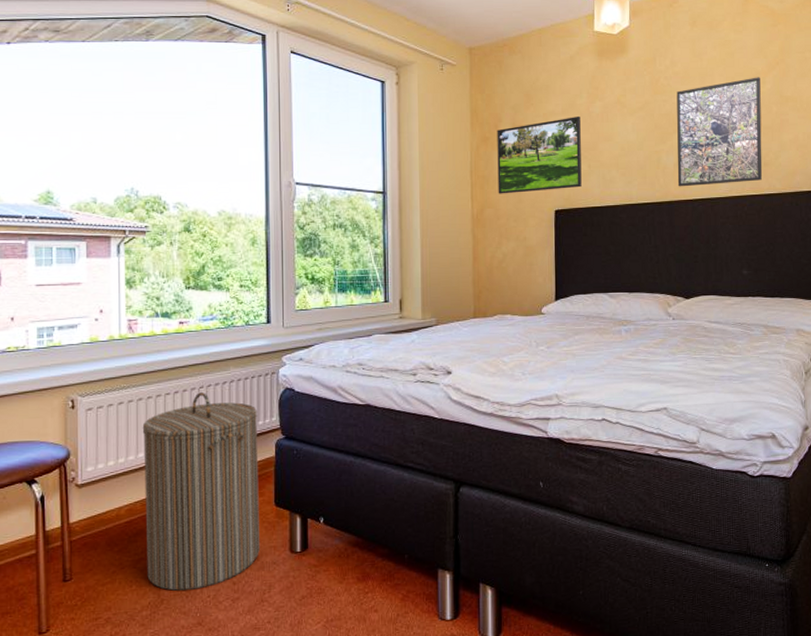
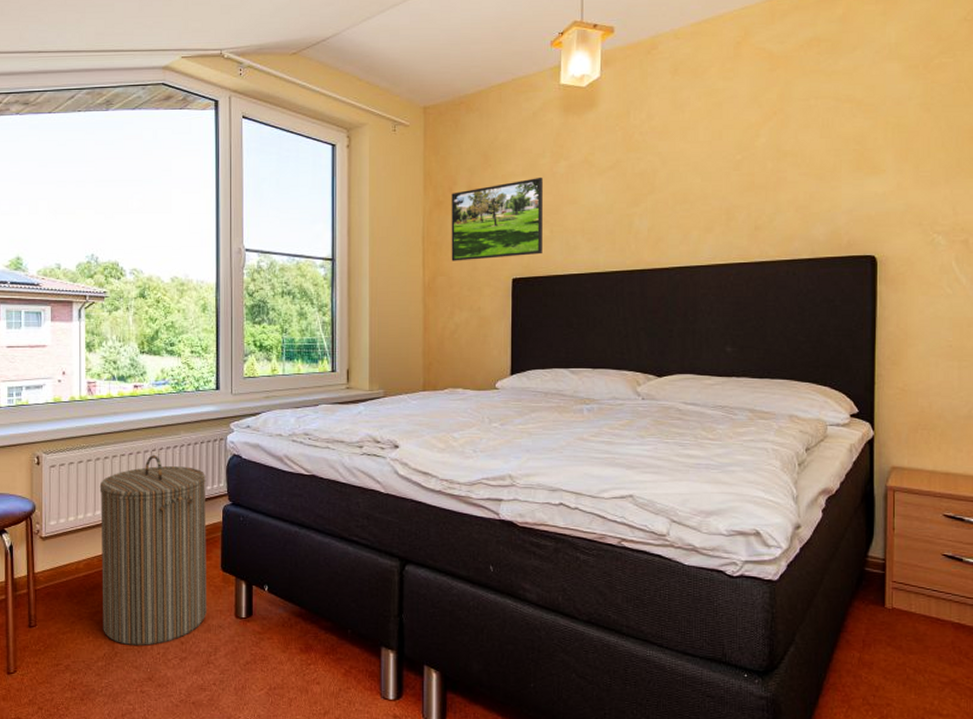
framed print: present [676,77,763,187] -> none [651,129,753,254]

